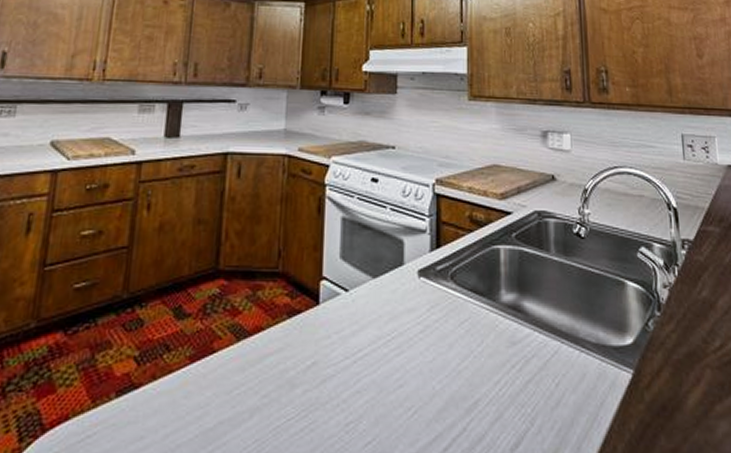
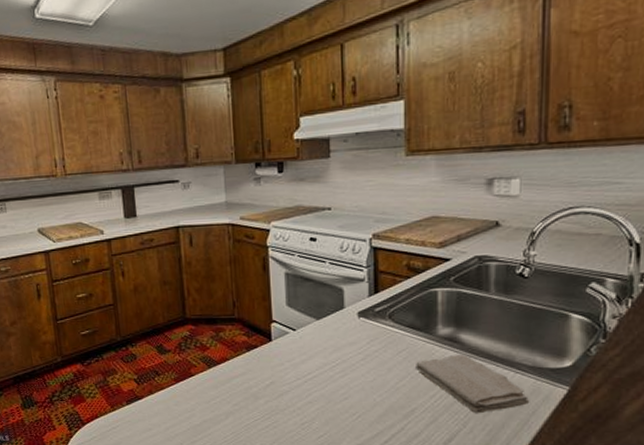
washcloth: none [479,326,597,407] -> present [416,354,530,414]

